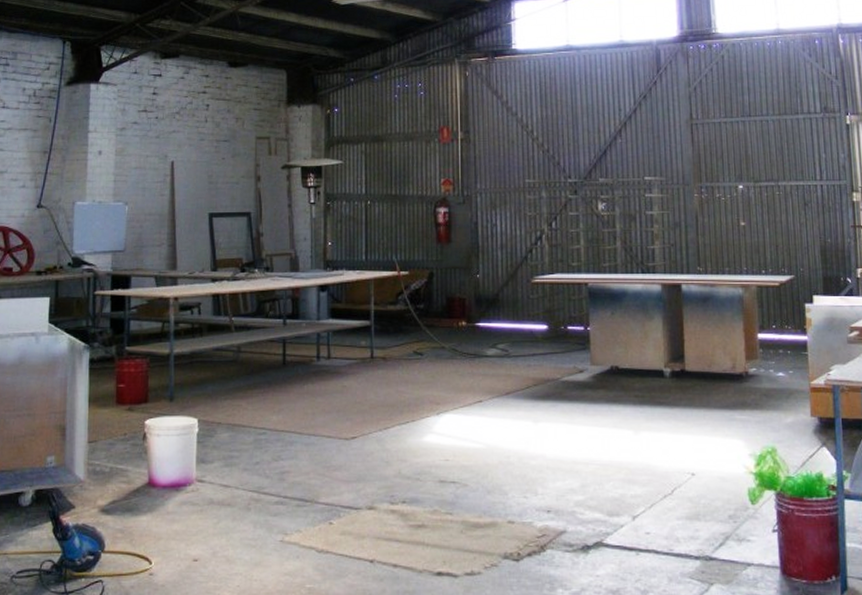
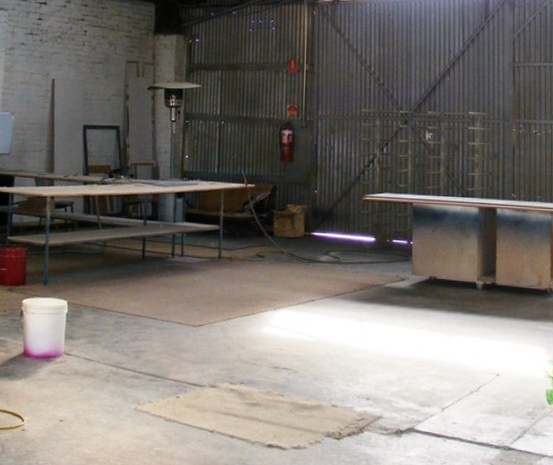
cardboard box: none [427,291,471,330] -> present [270,203,309,238]

